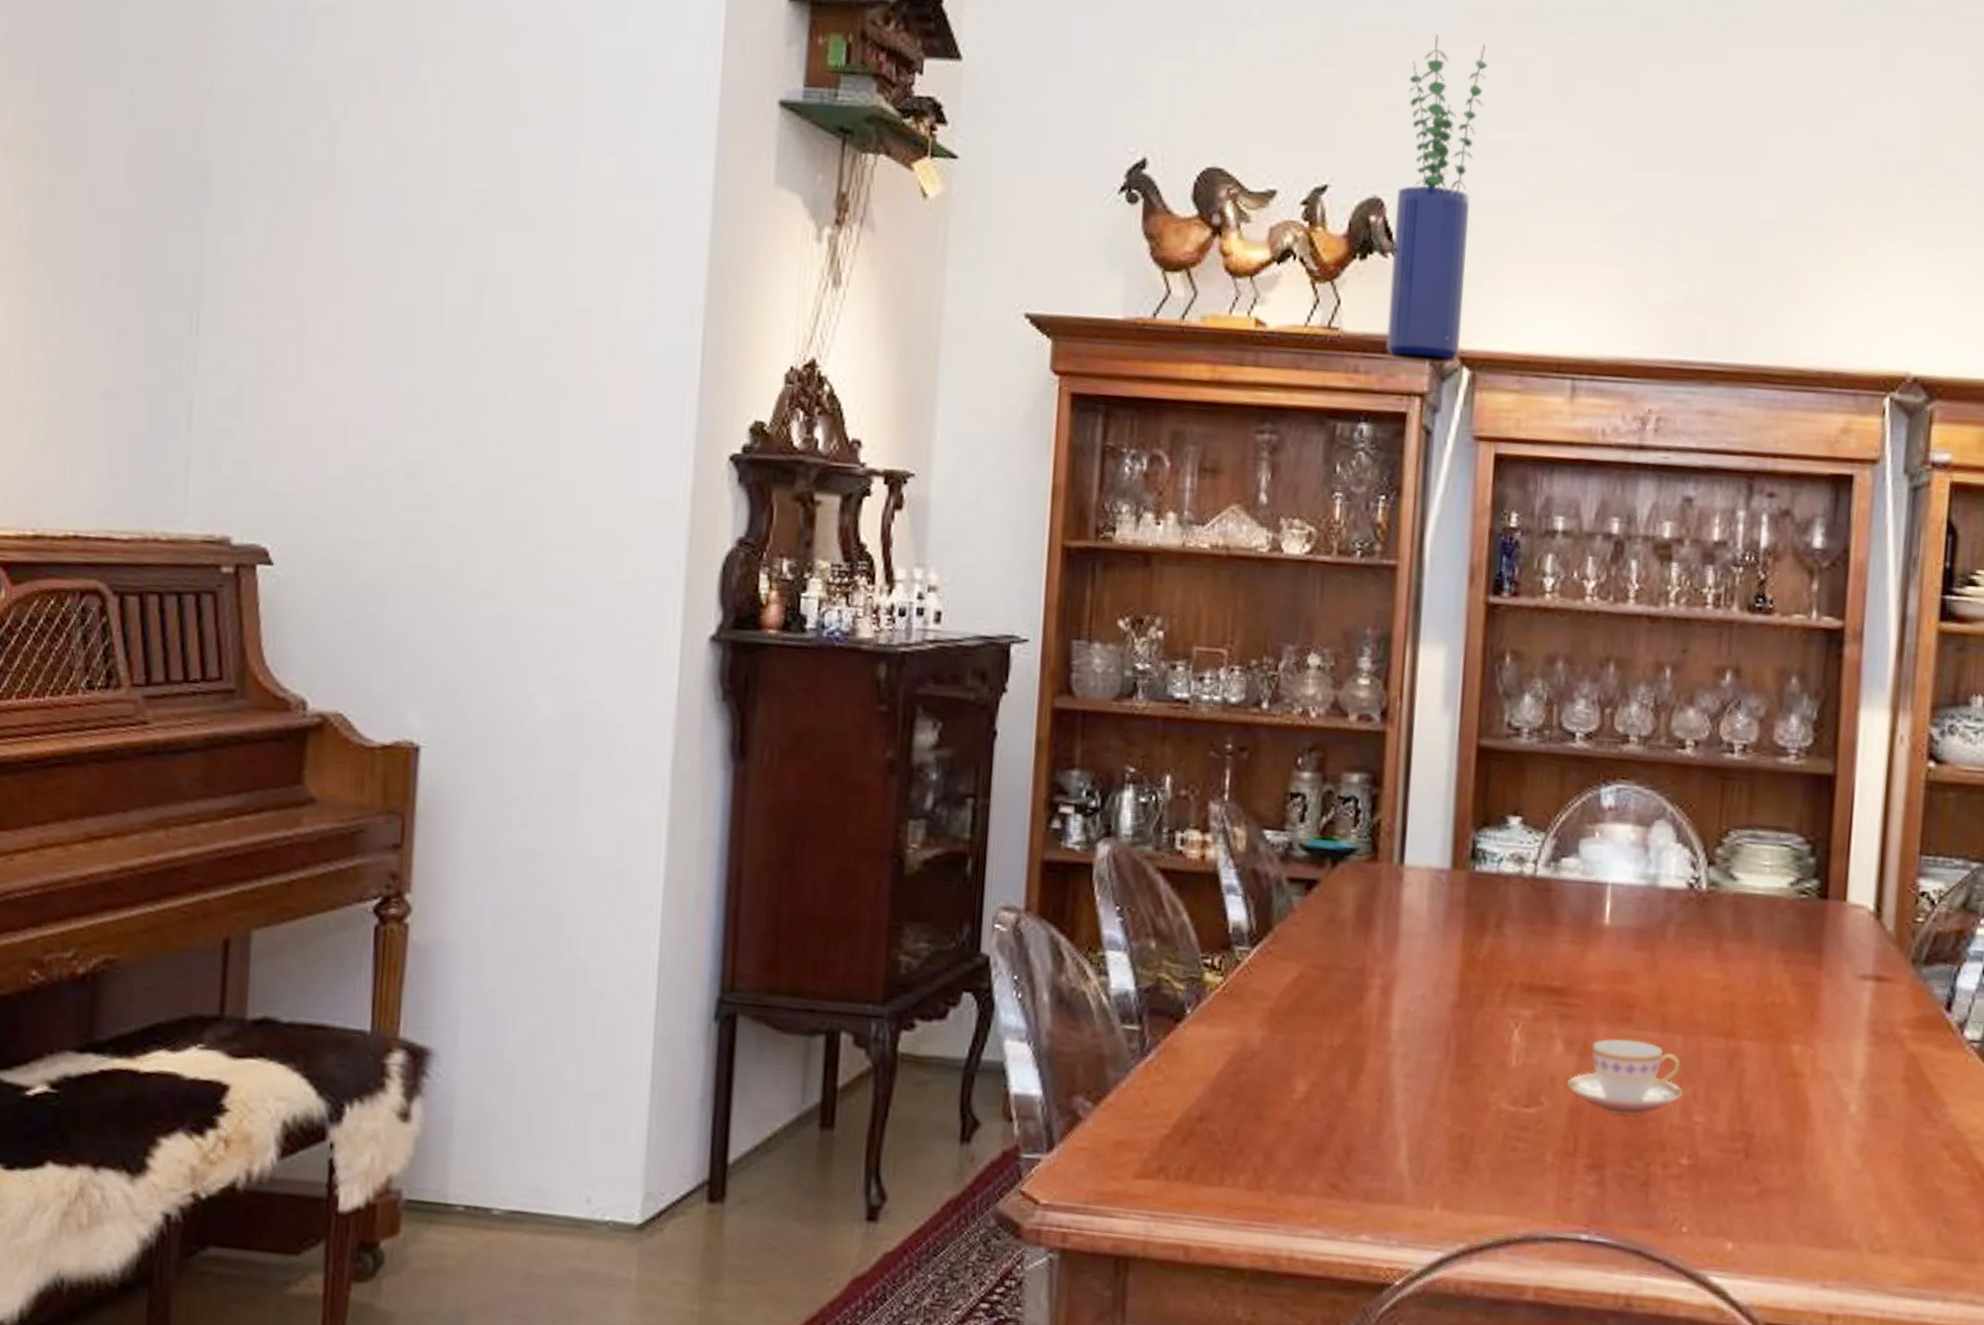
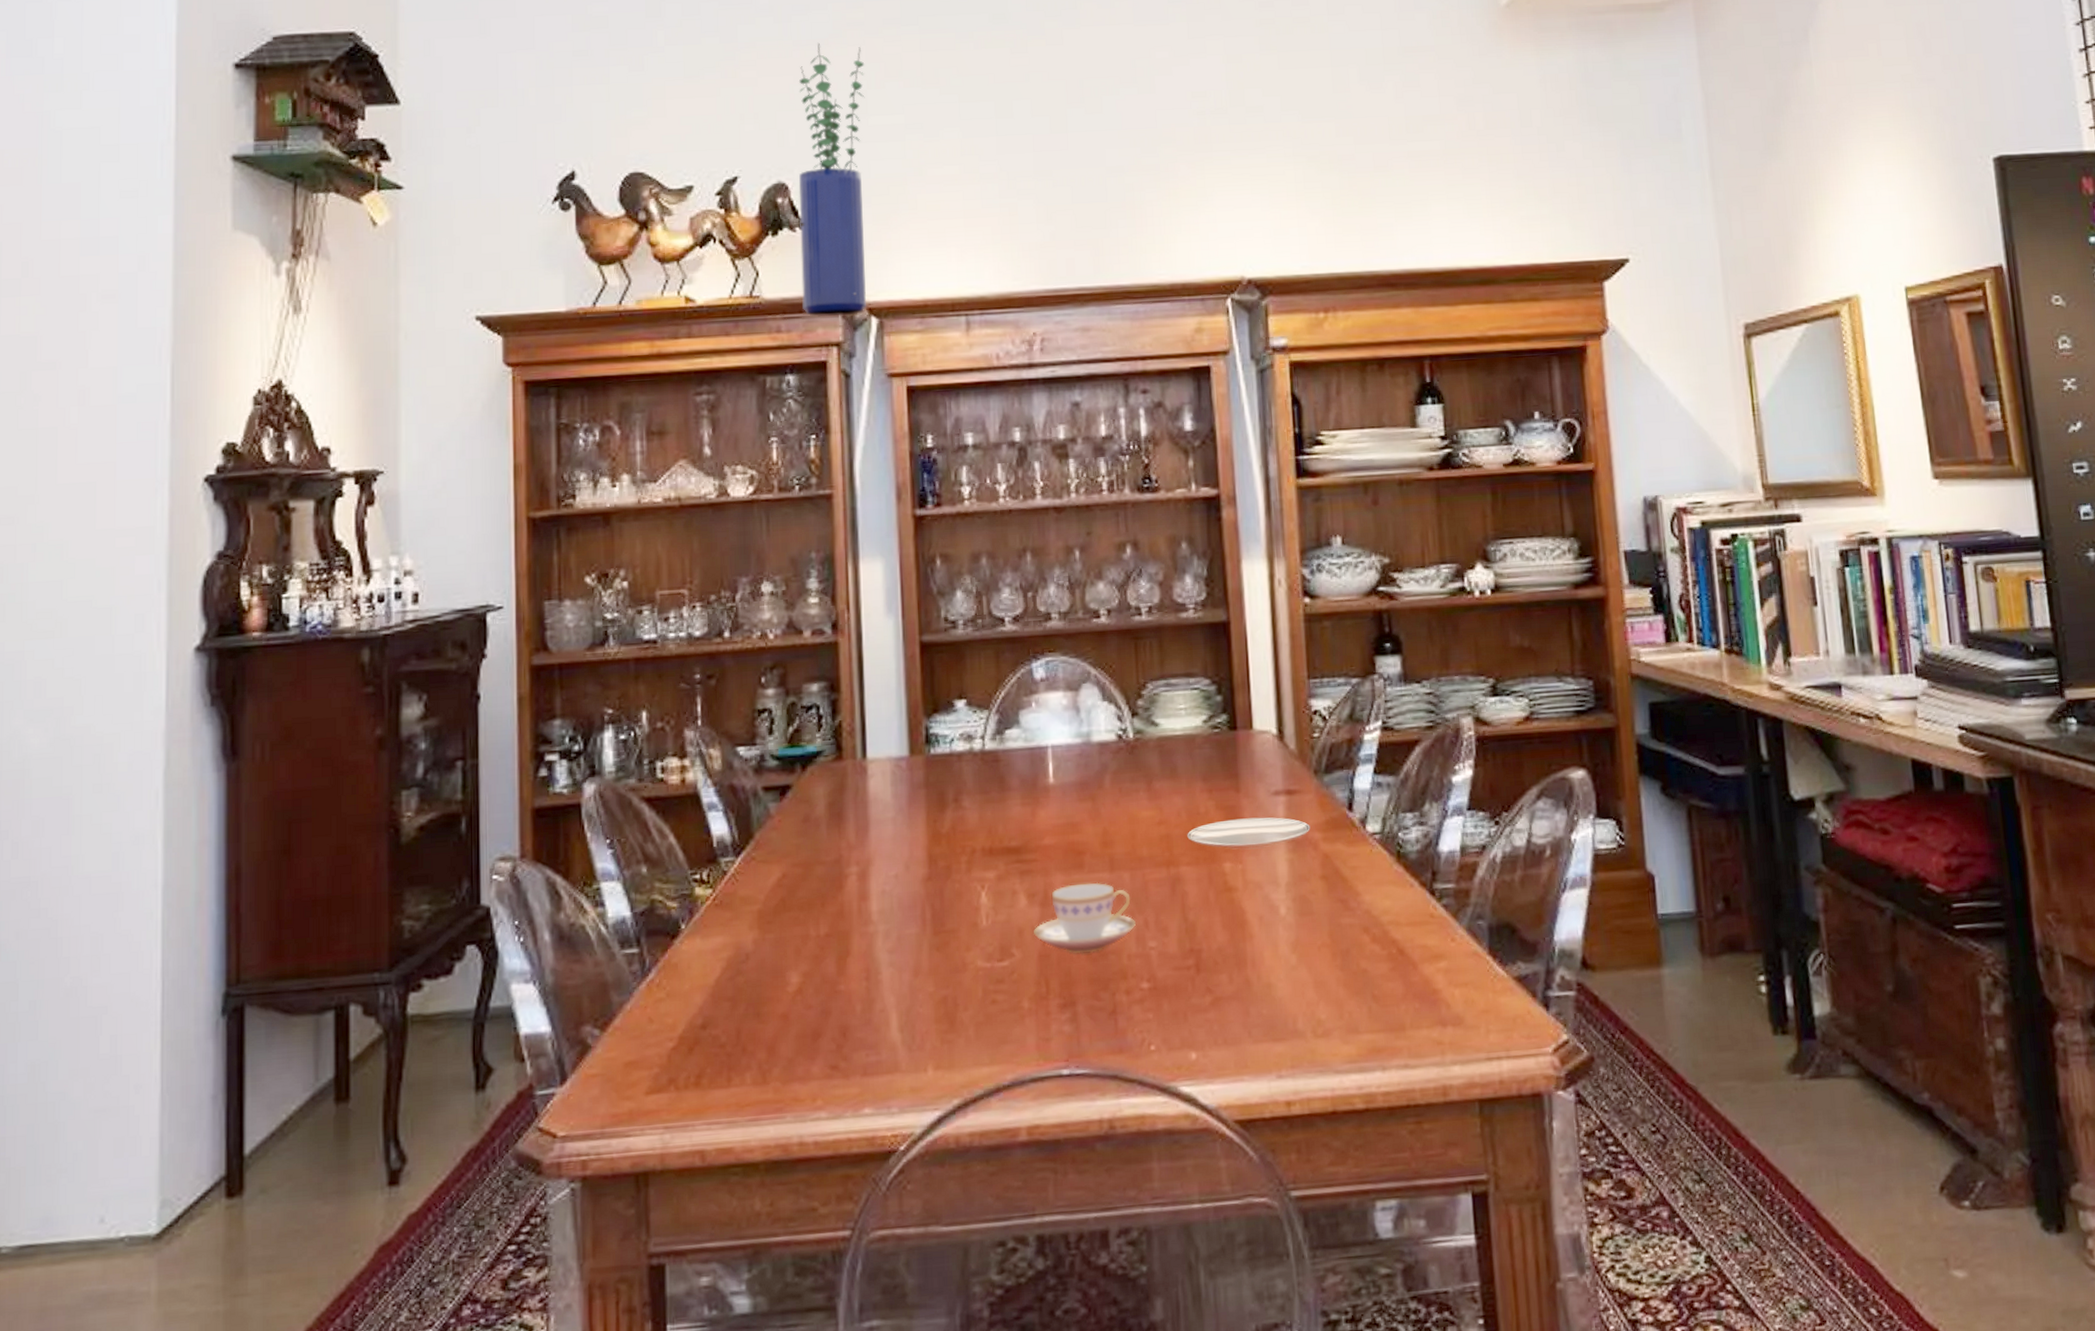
plate: none [1754,997,1898,1036] -> present [1187,817,1310,850]

